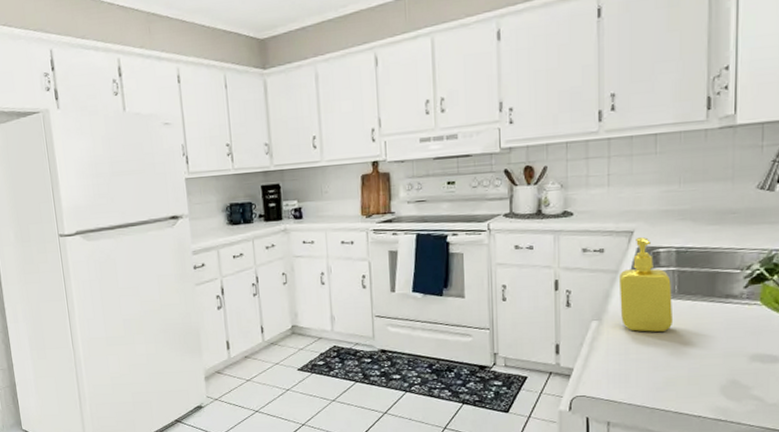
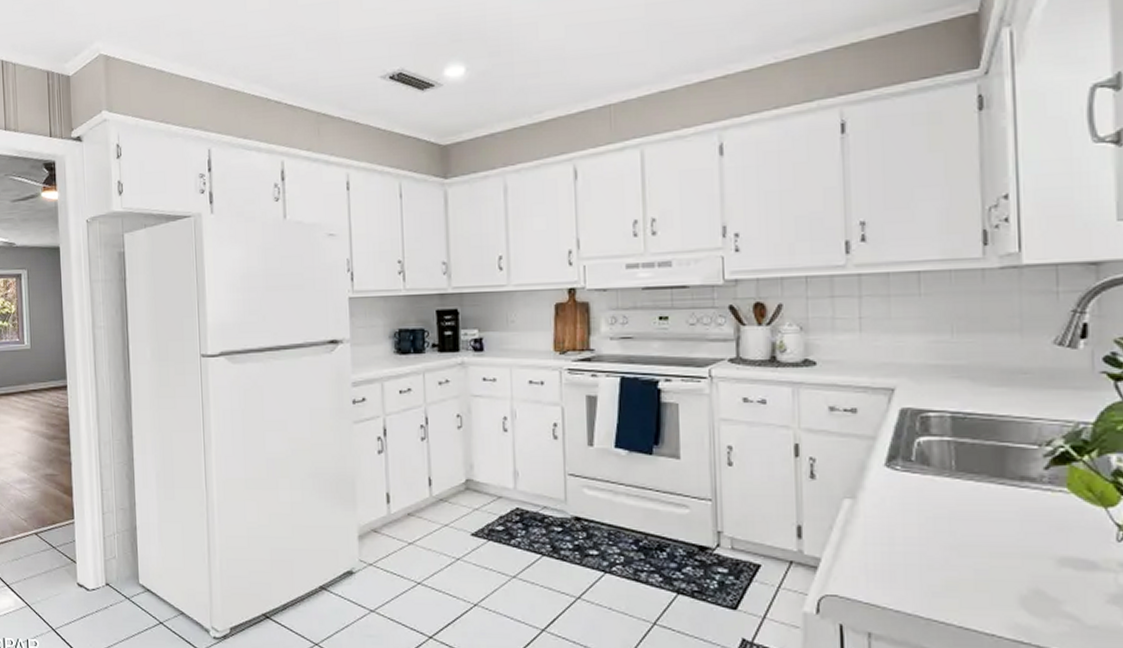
soap dispenser: present [618,237,674,332] -> none [877,397,952,518]

